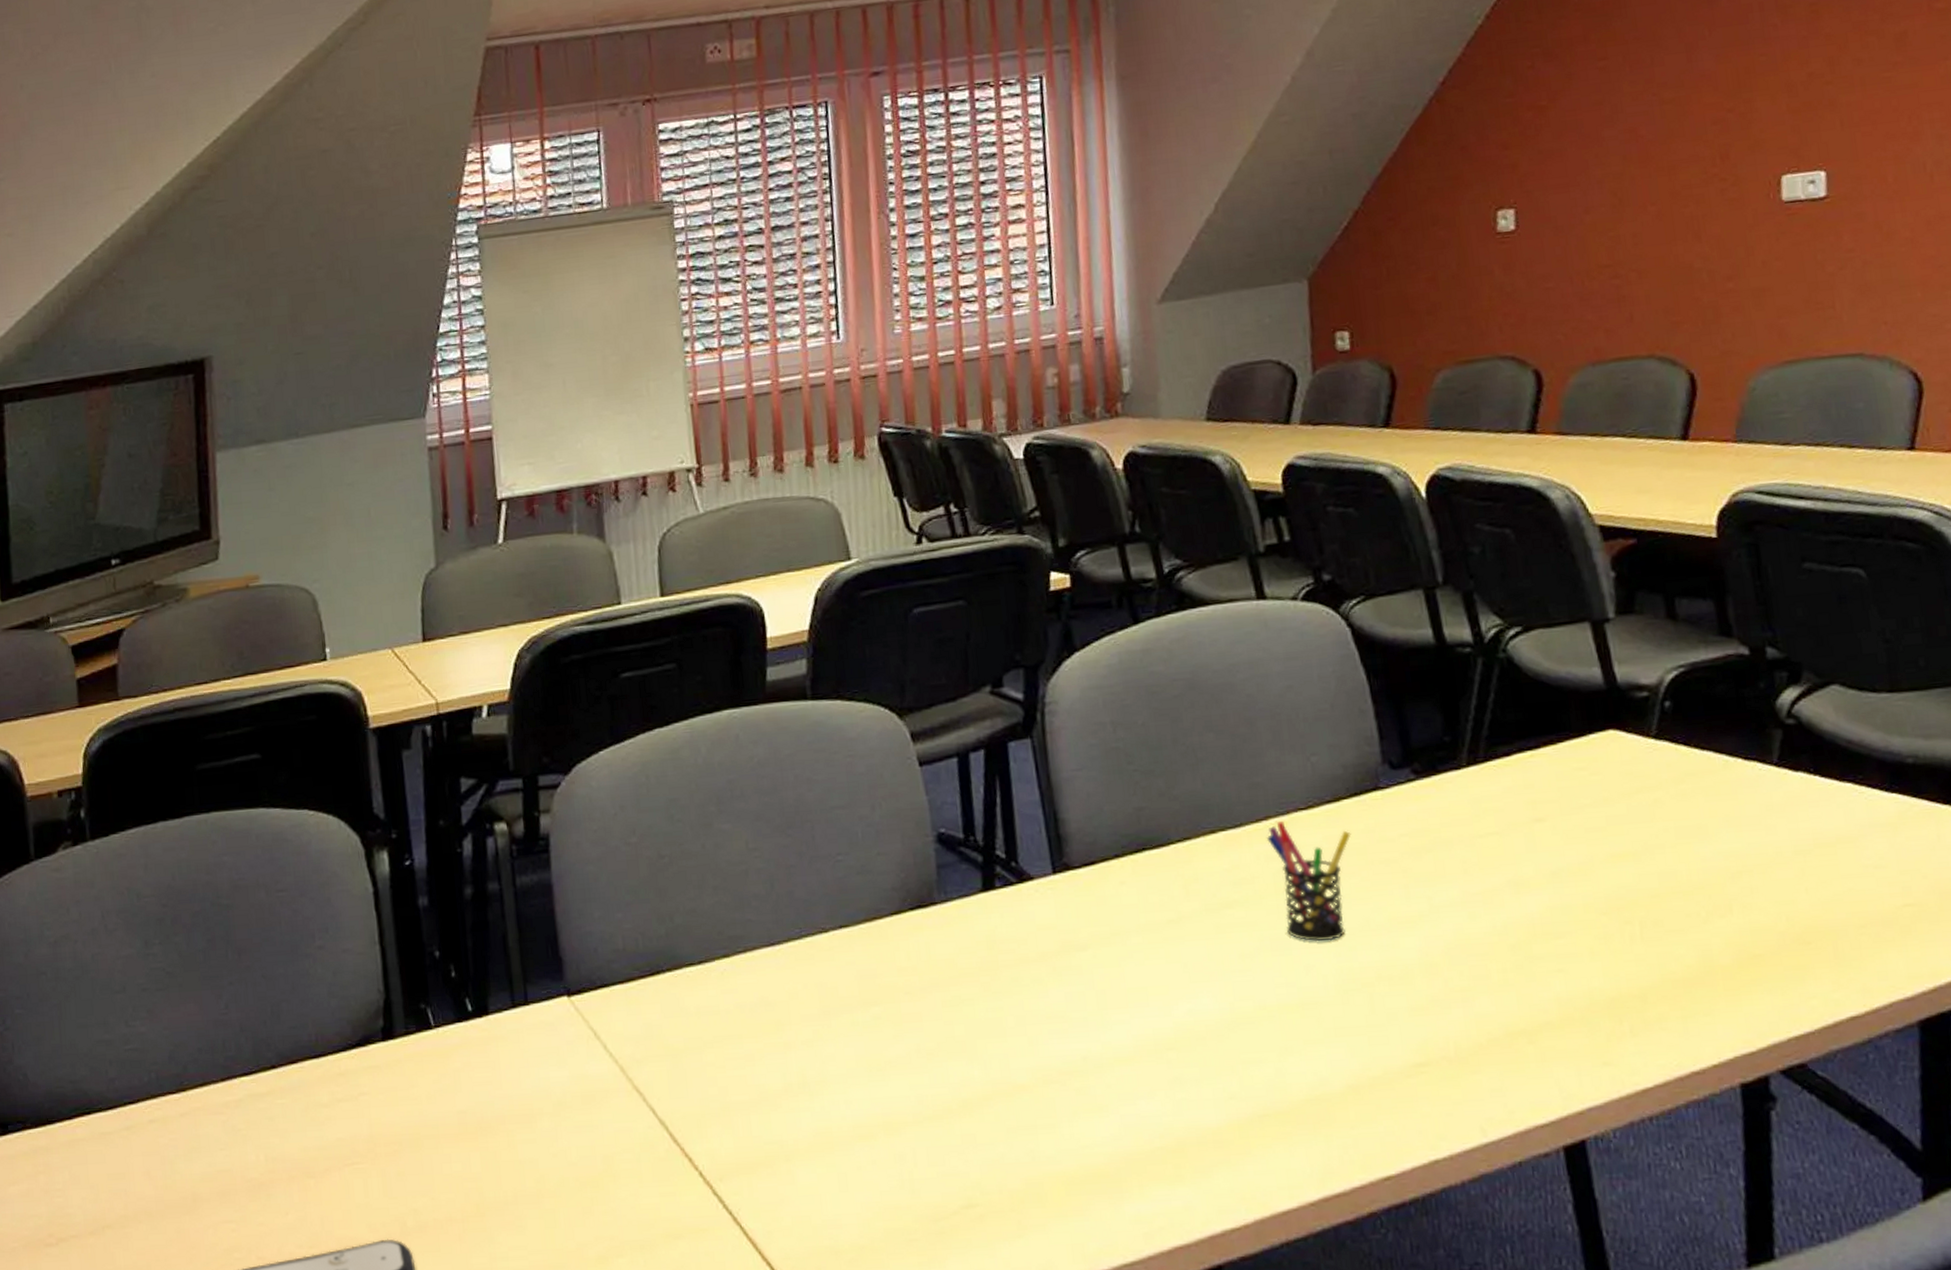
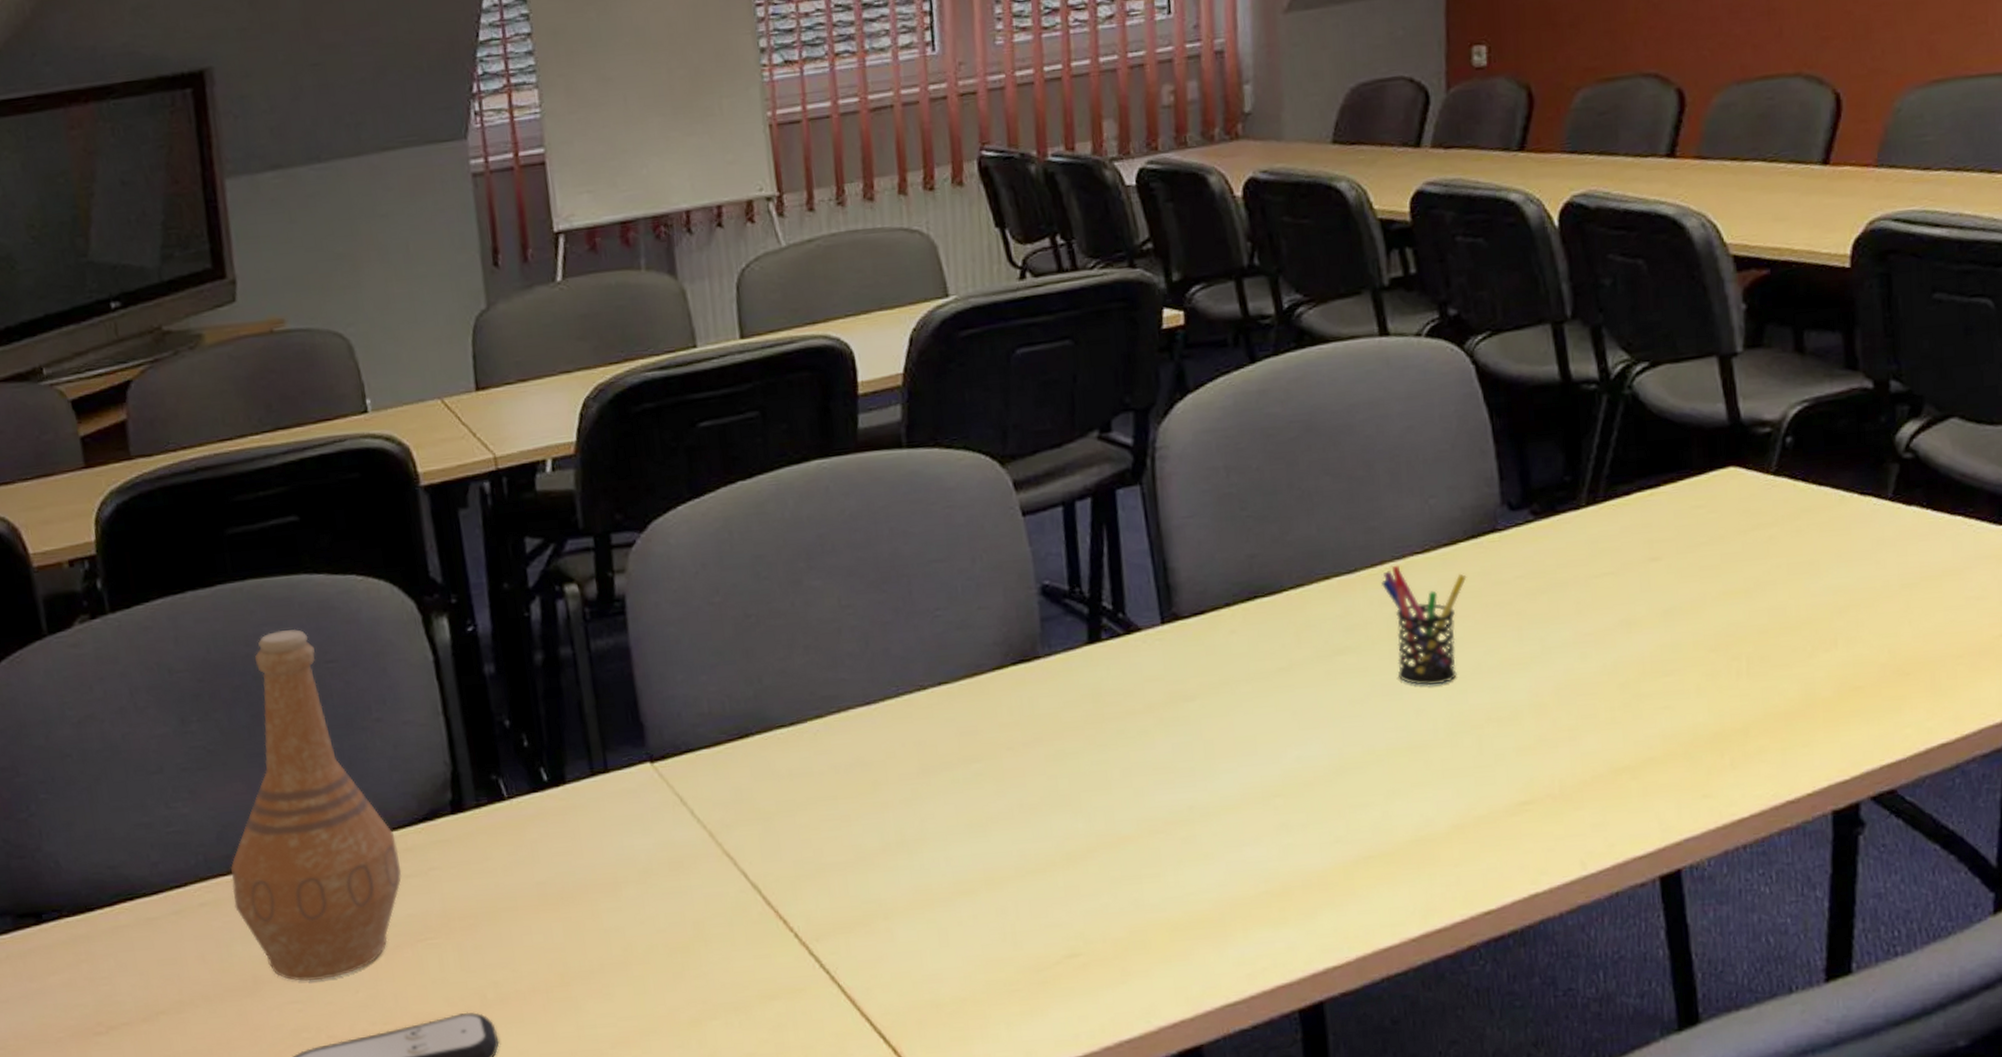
vase: none [179,859,334,1201] -> present [231,629,402,981]

